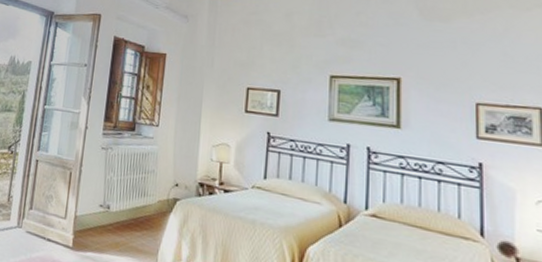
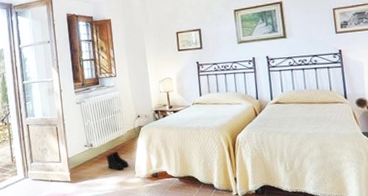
boots: none [123,223,152,251] -> present [106,151,129,171]

